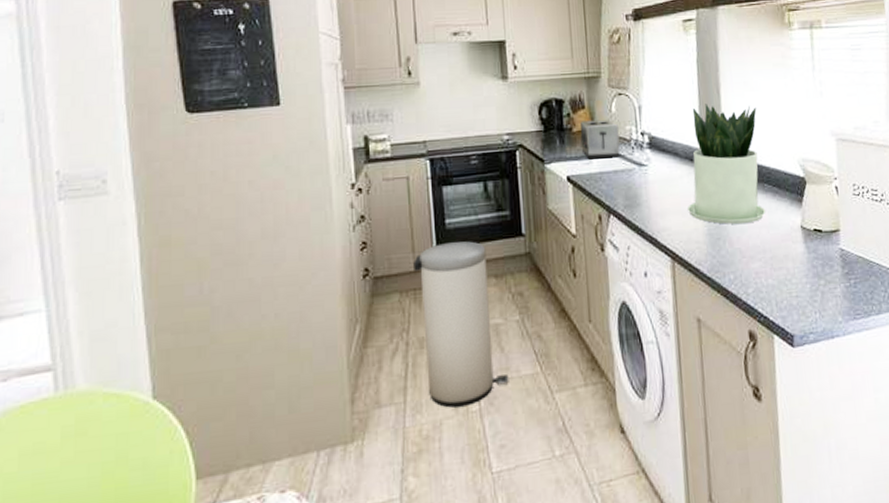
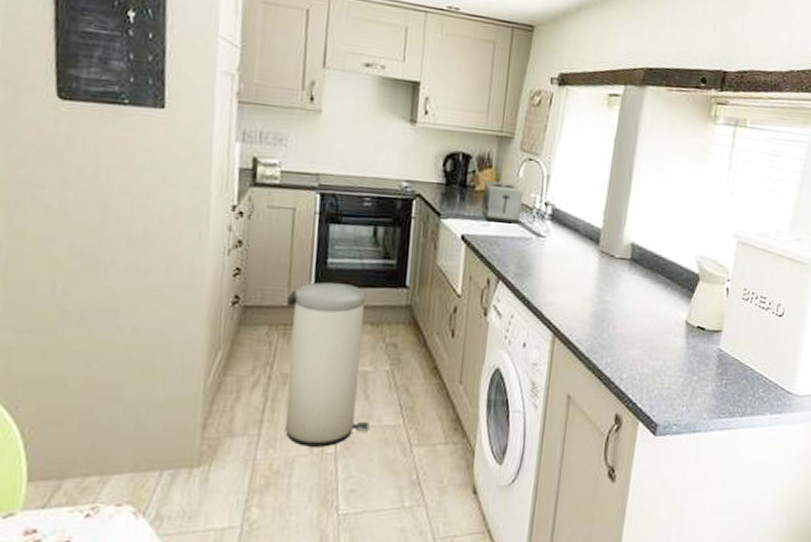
planter: present [688,104,766,225] -> none [578,184,665,311]

